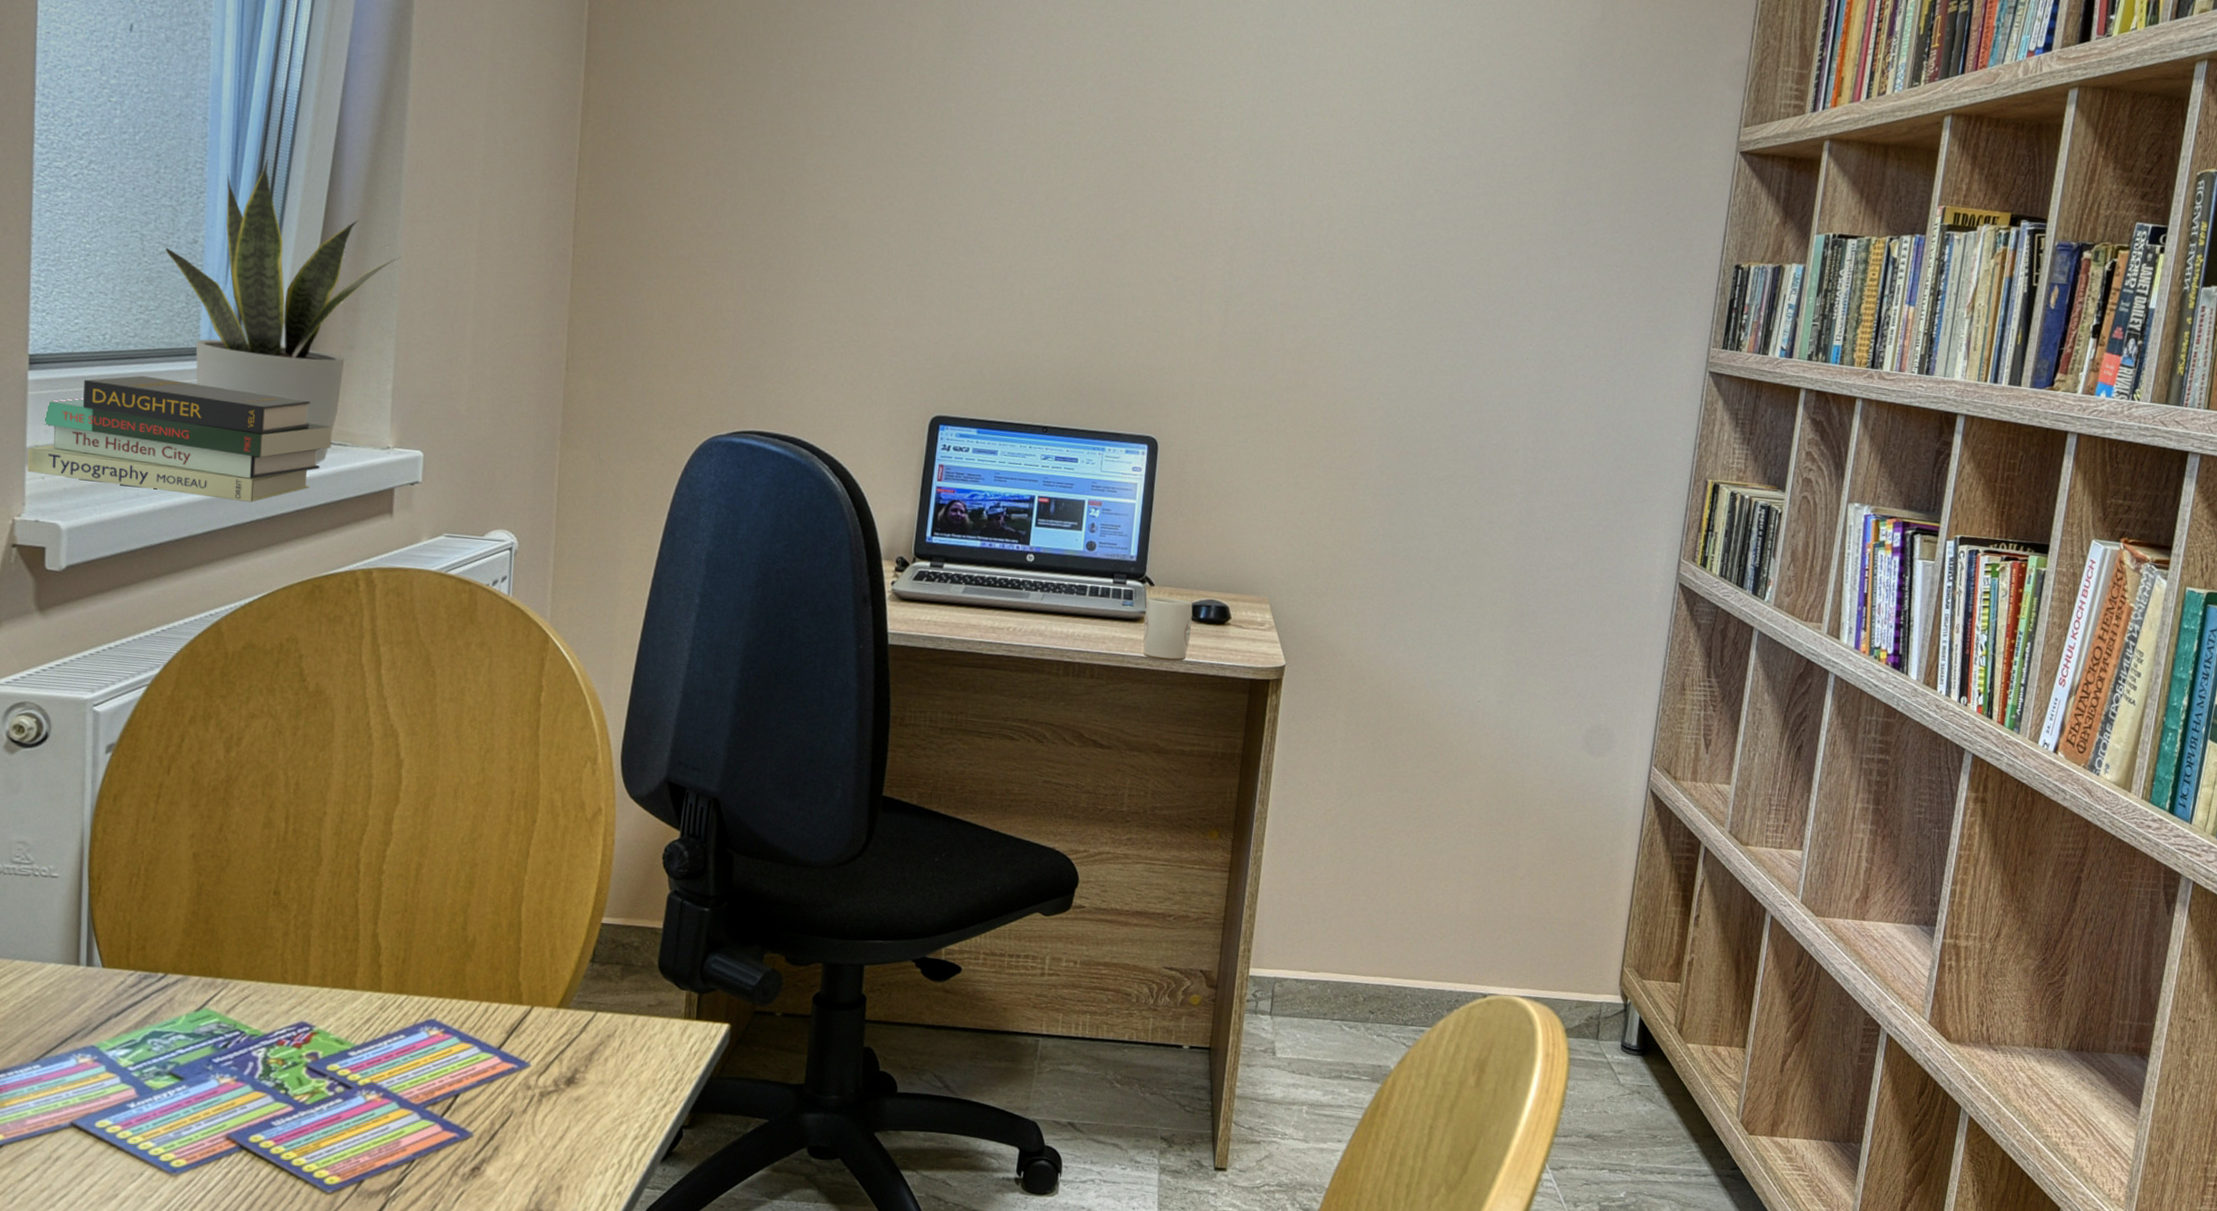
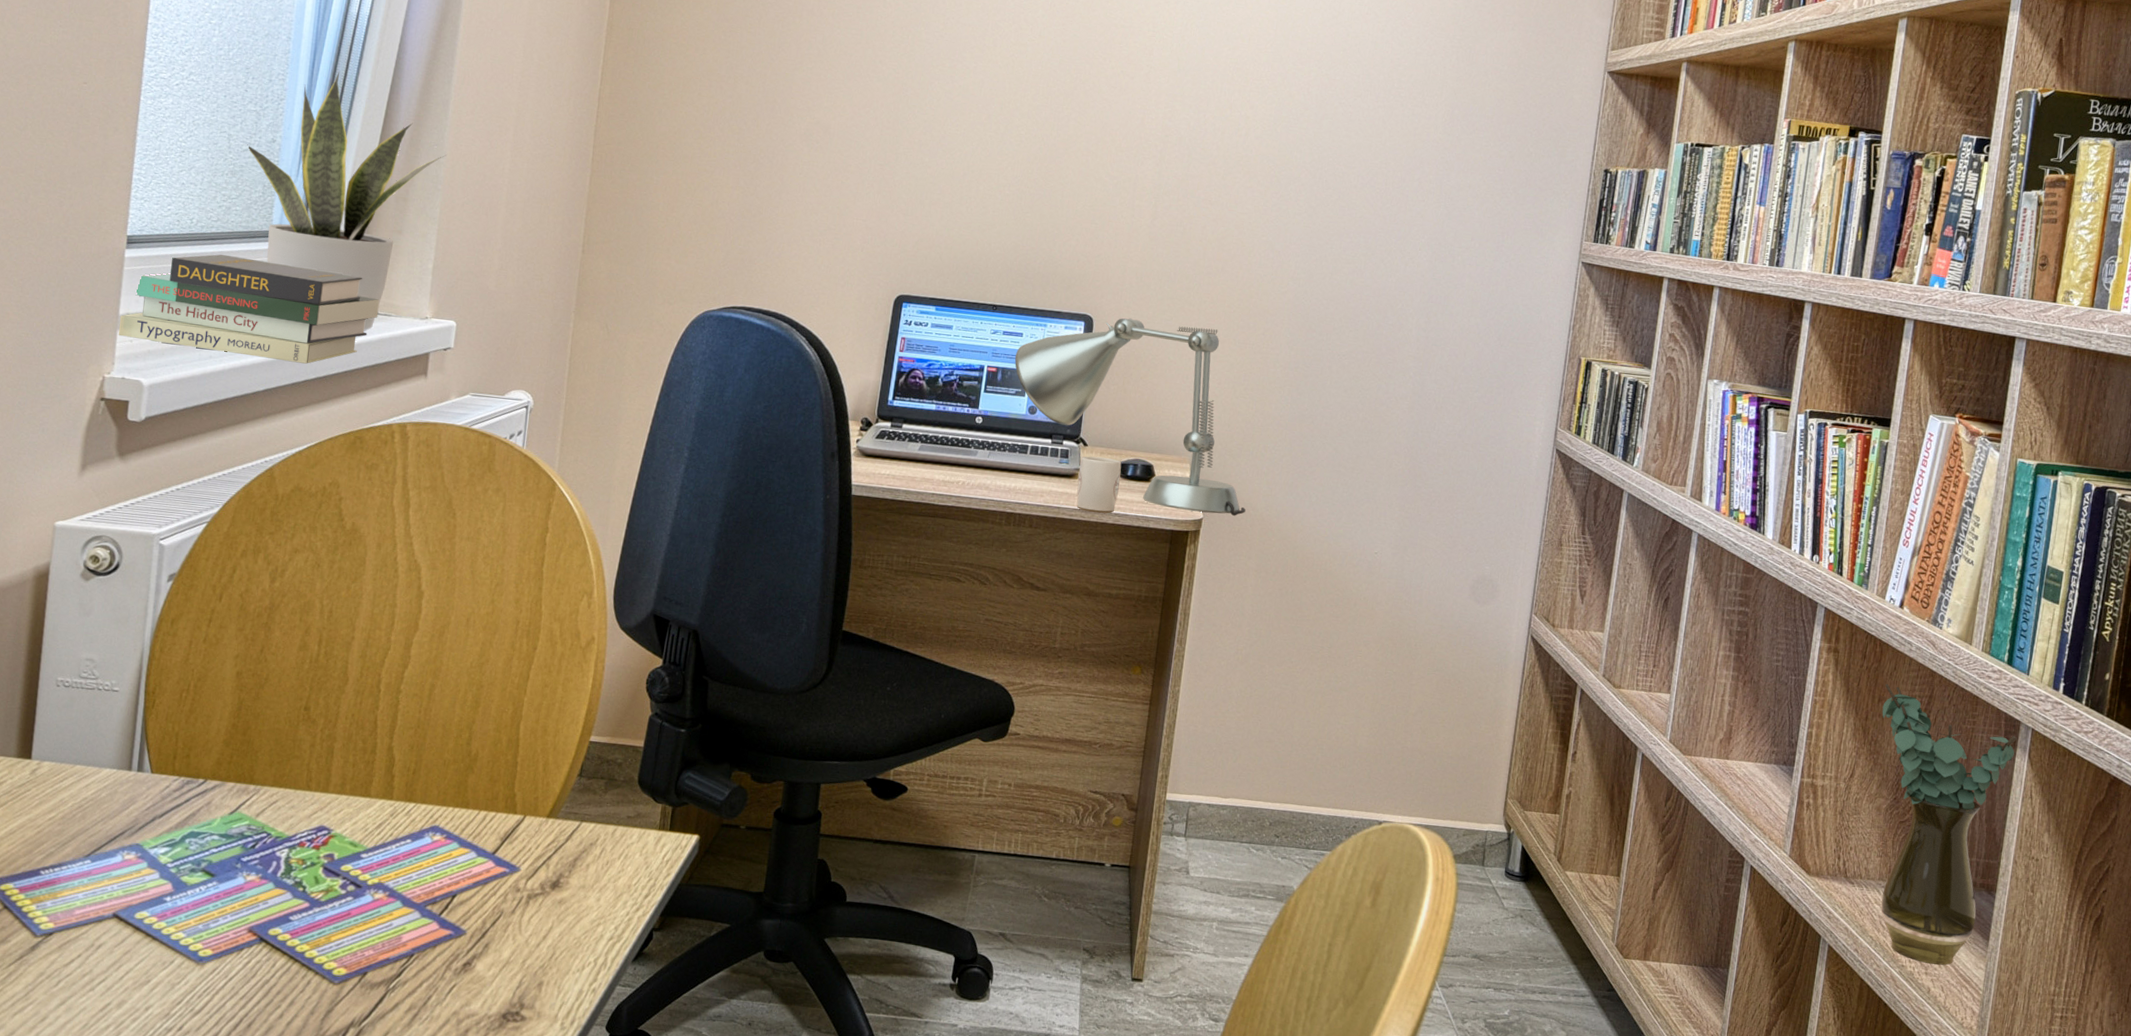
desk lamp: none [1069,440,1333,662] -> present [1014,318,1246,516]
vase: none [2026,836,2177,1135] -> present [1881,684,2017,966]

